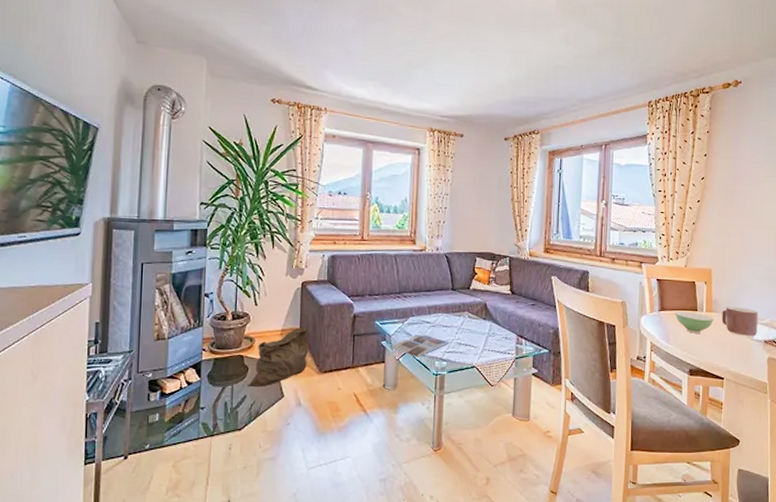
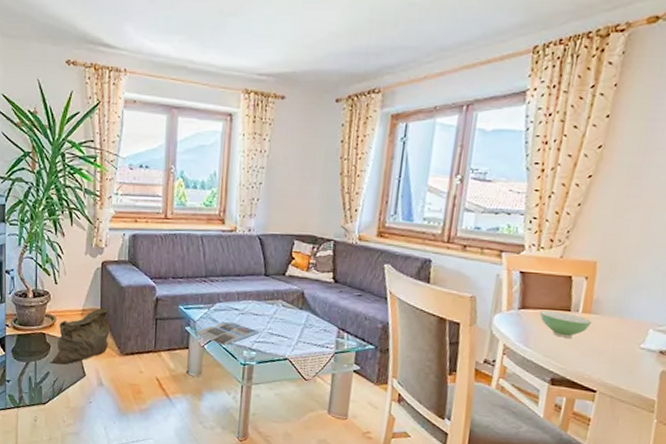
mug: present [721,306,758,338] -> none [602,307,657,347]

